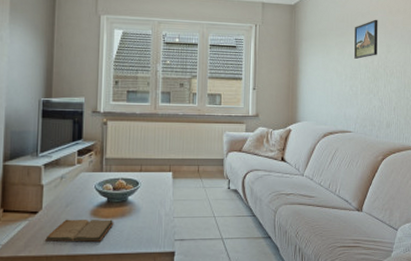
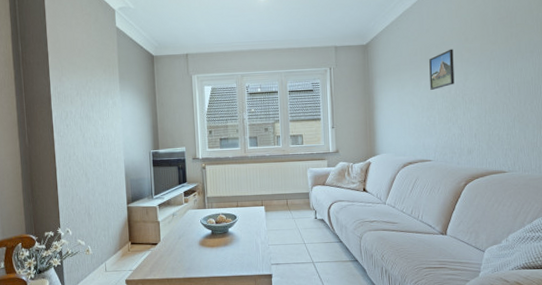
book: present [44,219,114,242] -> none [164,248,219,267]

